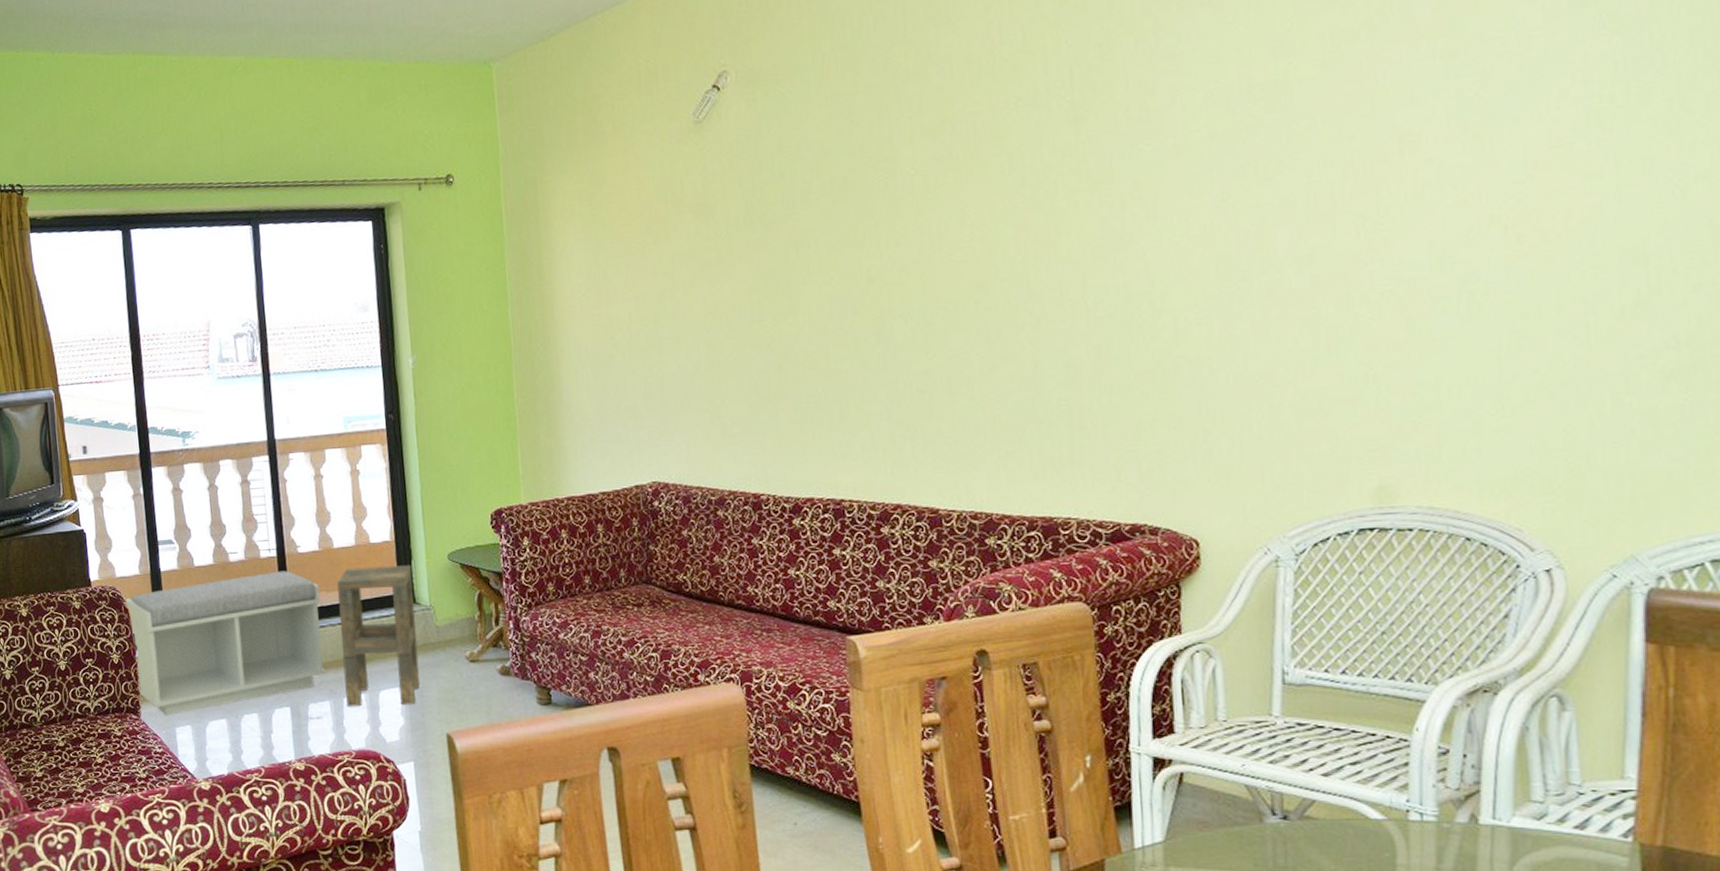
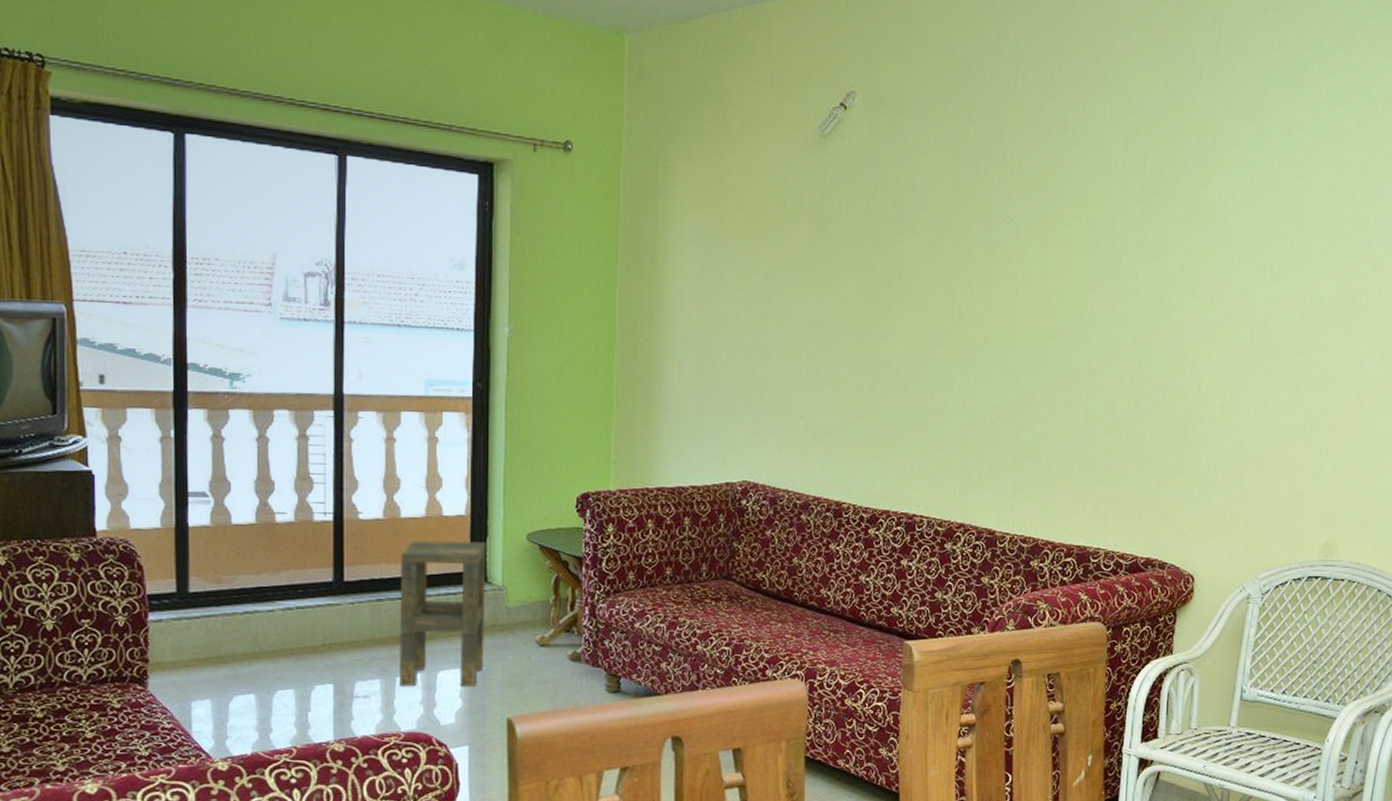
bench: present [125,570,326,716] -> none [140,537,380,688]

